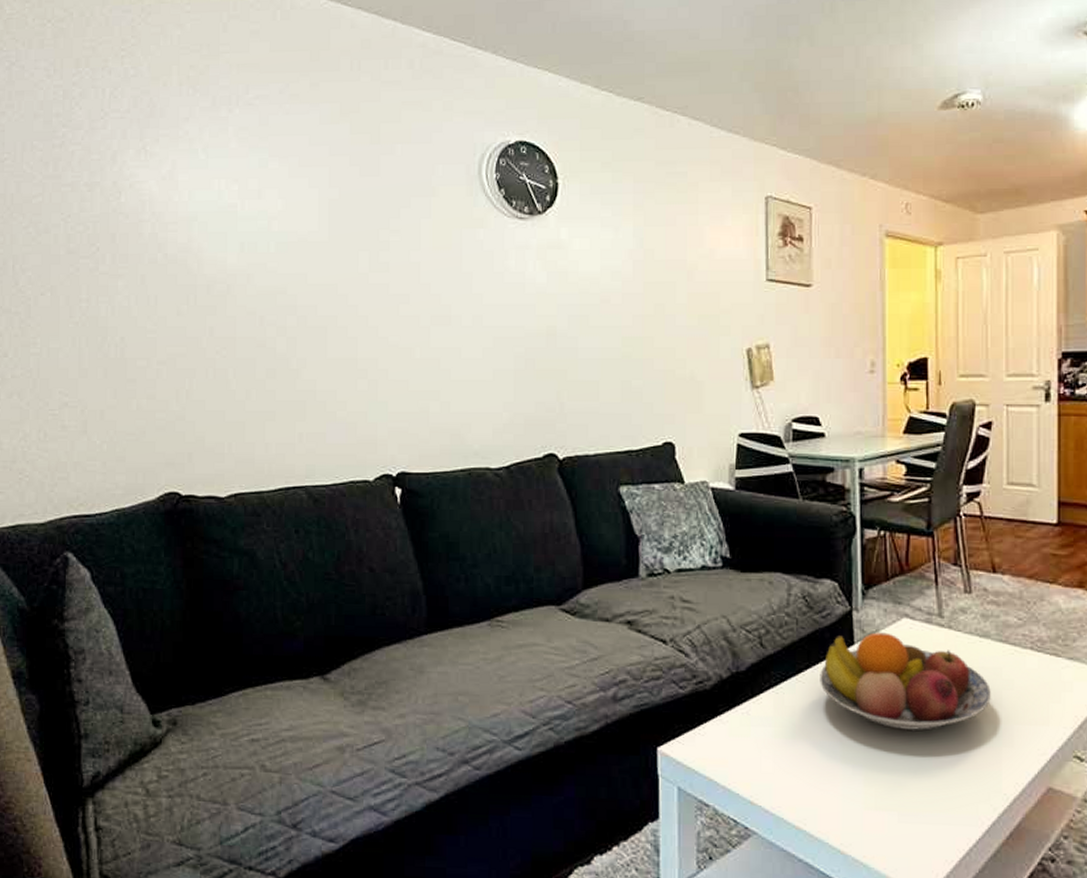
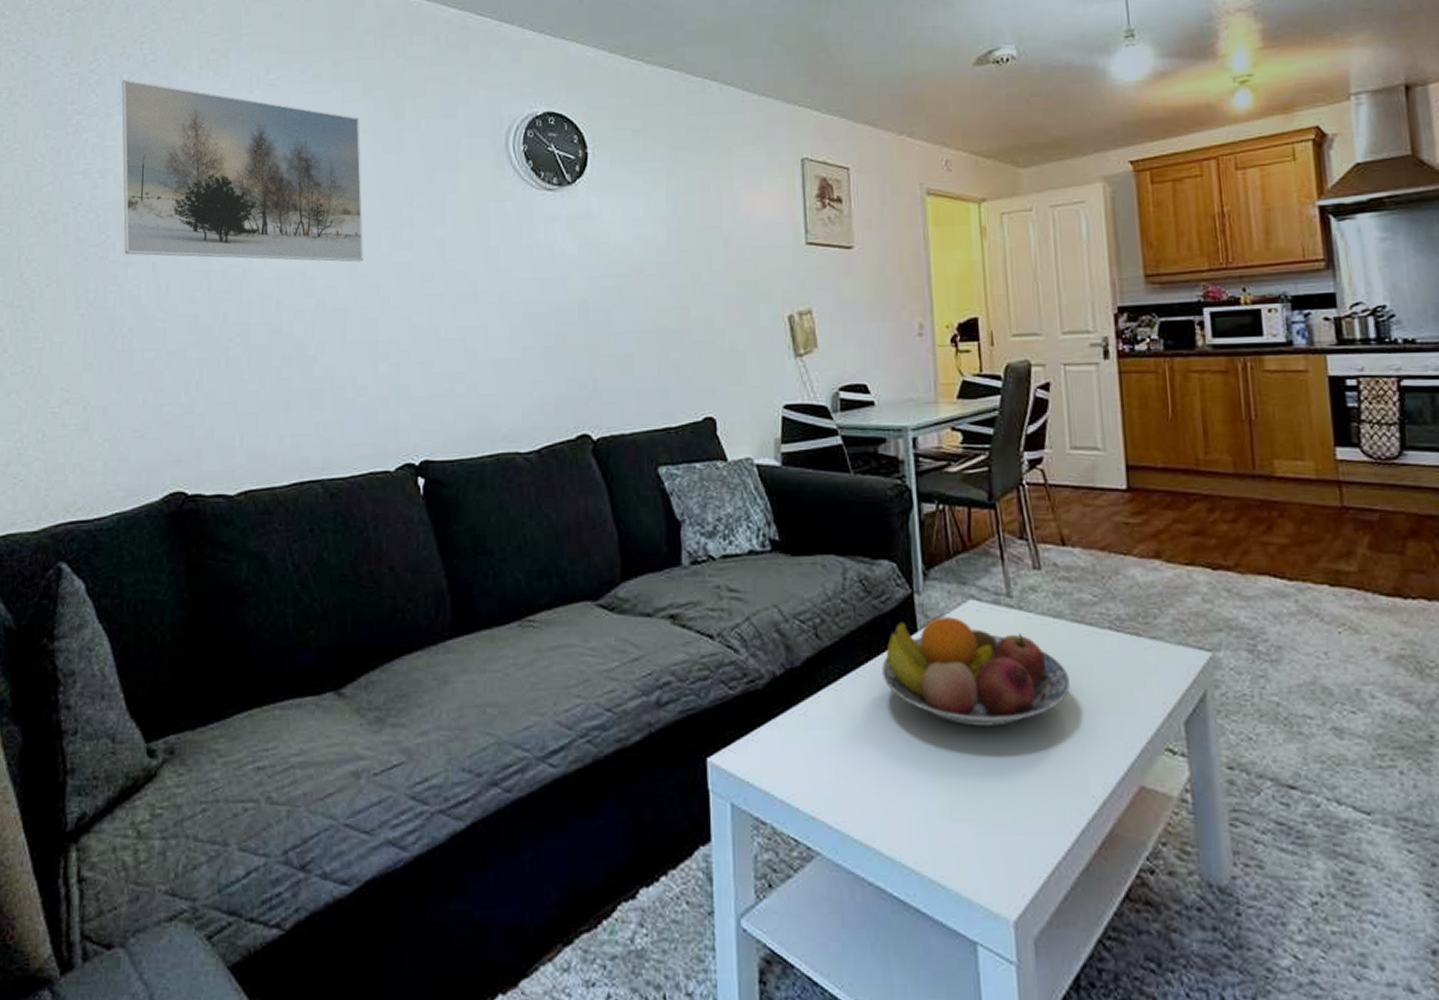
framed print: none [105,93,342,282] -> present [121,79,364,262]

